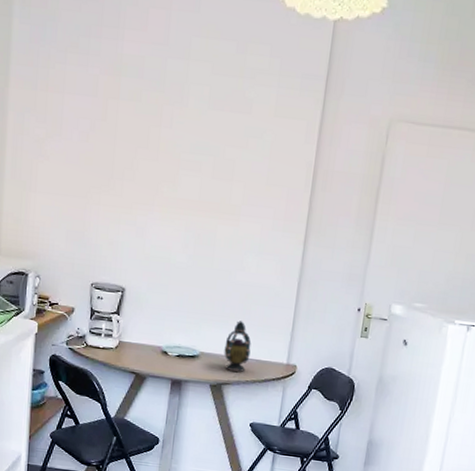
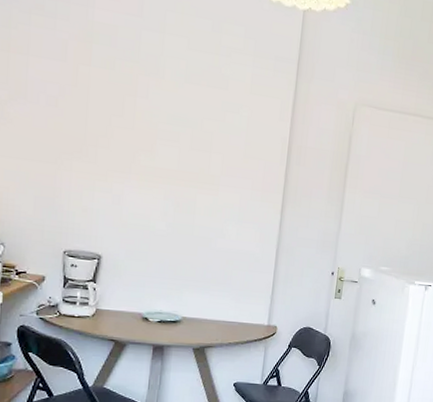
teapot: present [224,321,252,372] -> none [206,286,233,335]

